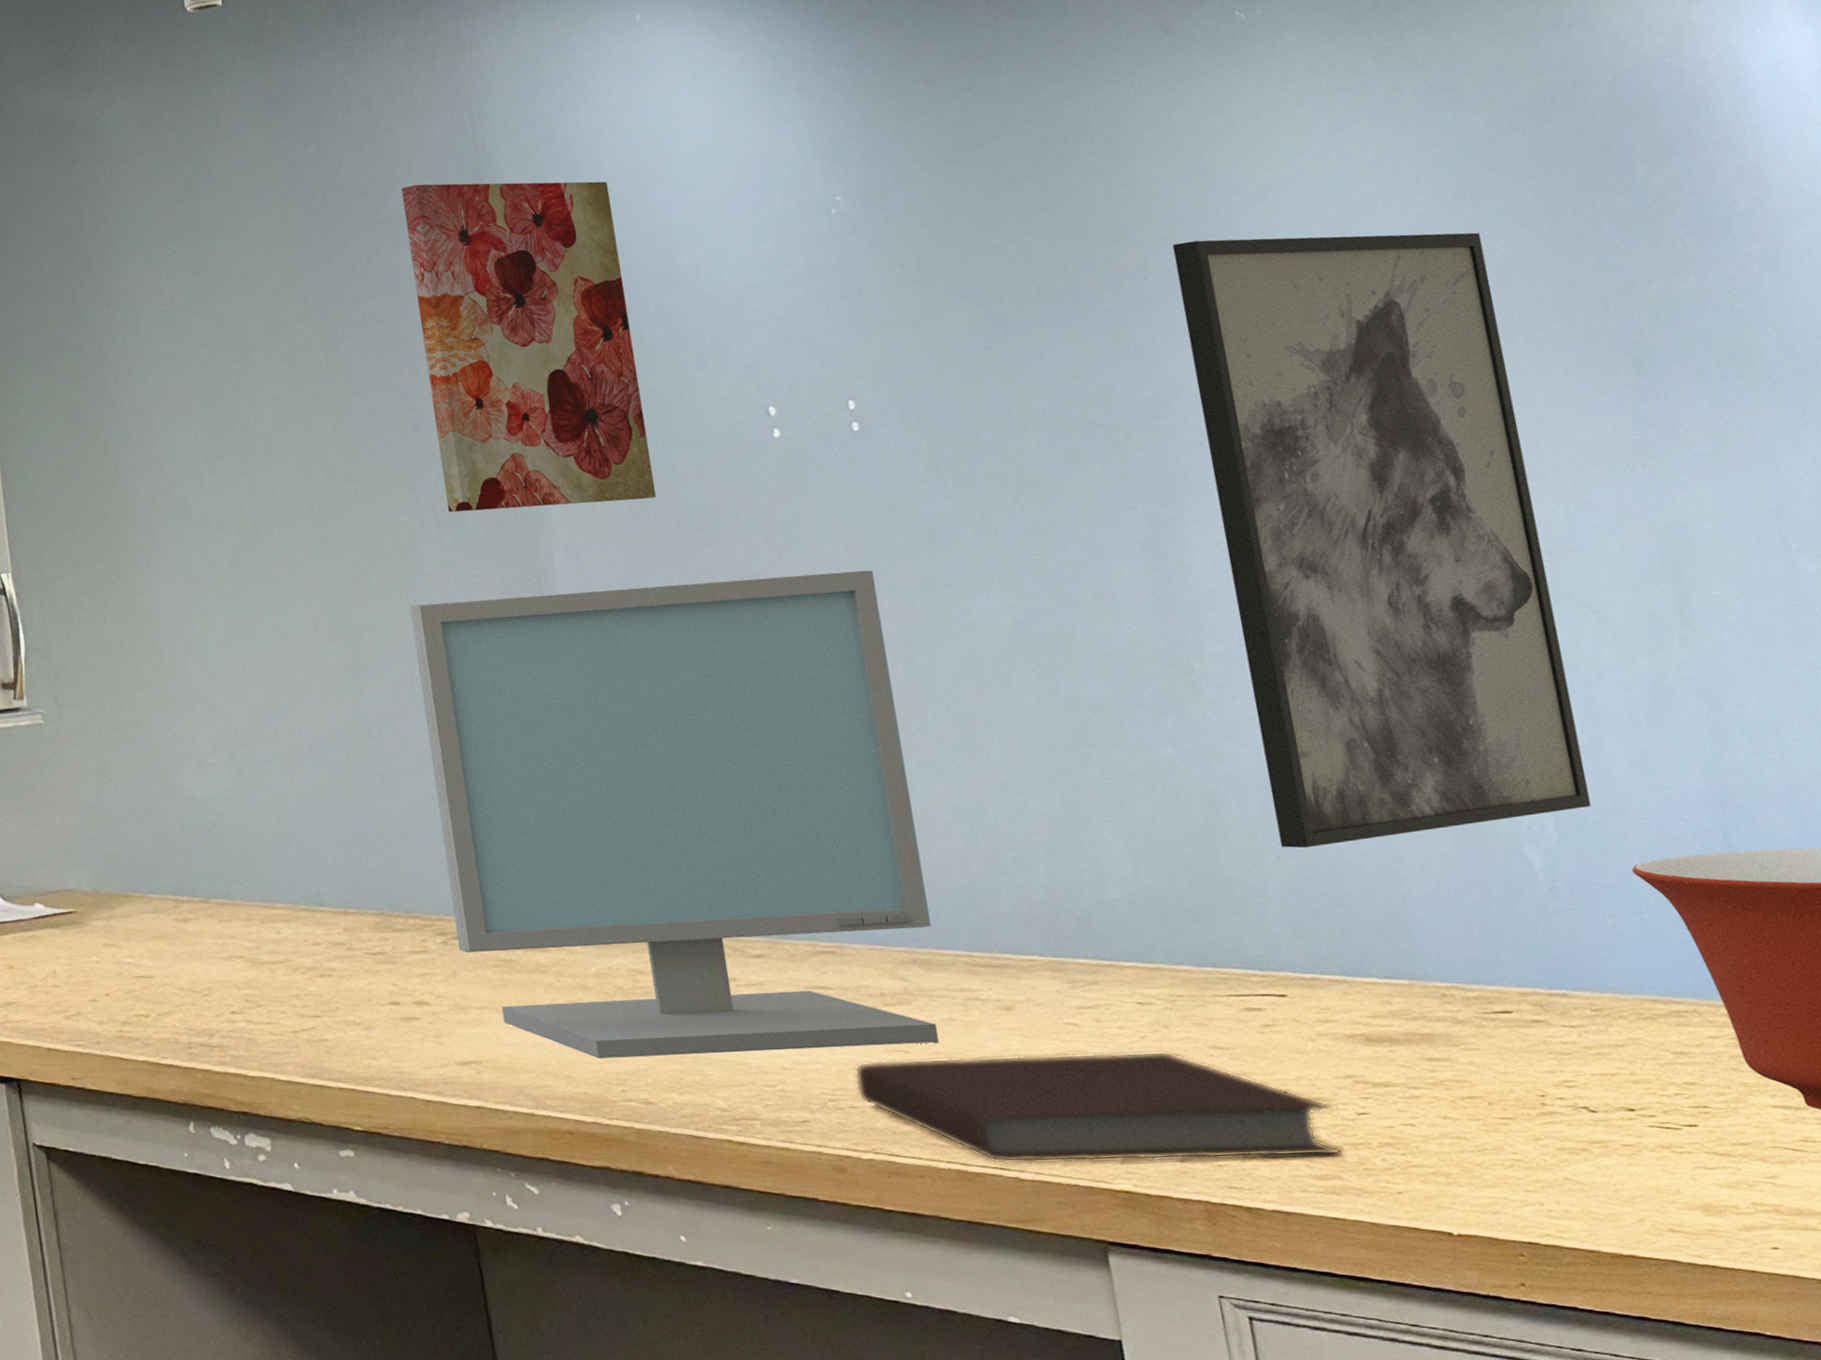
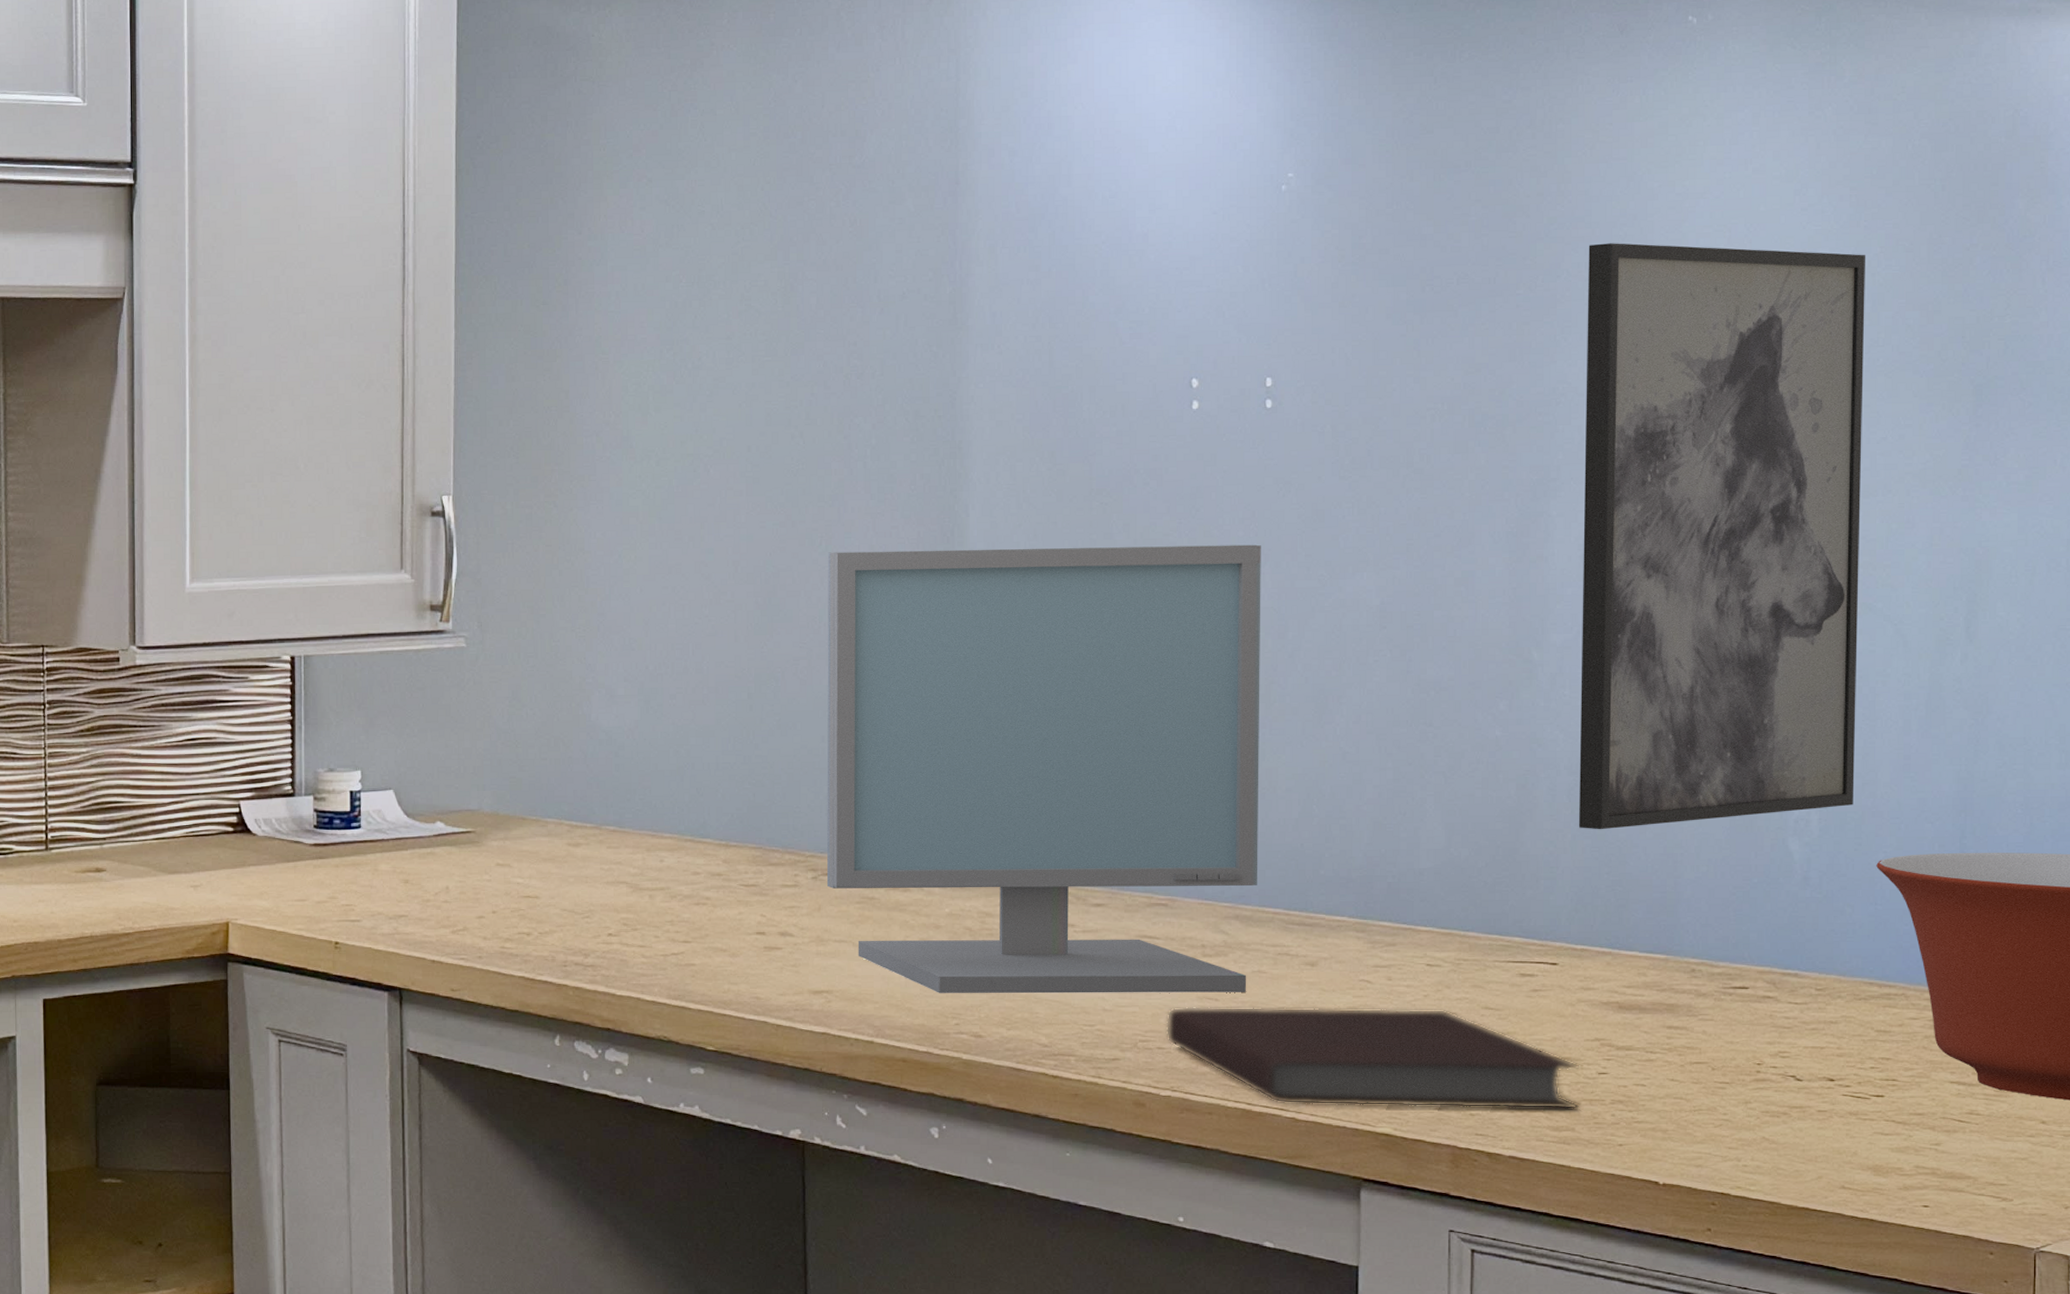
wall art: present [401,181,656,513] -> none [877,129,1077,463]

